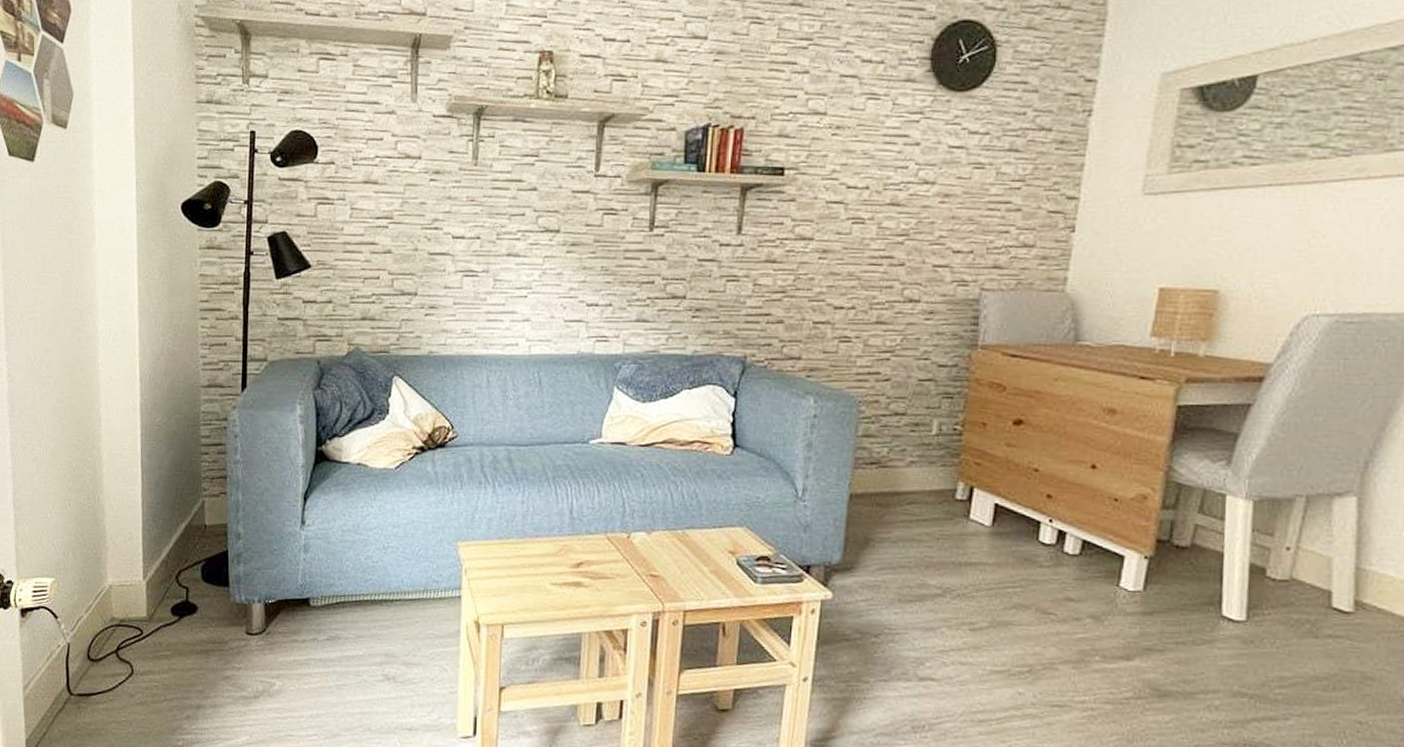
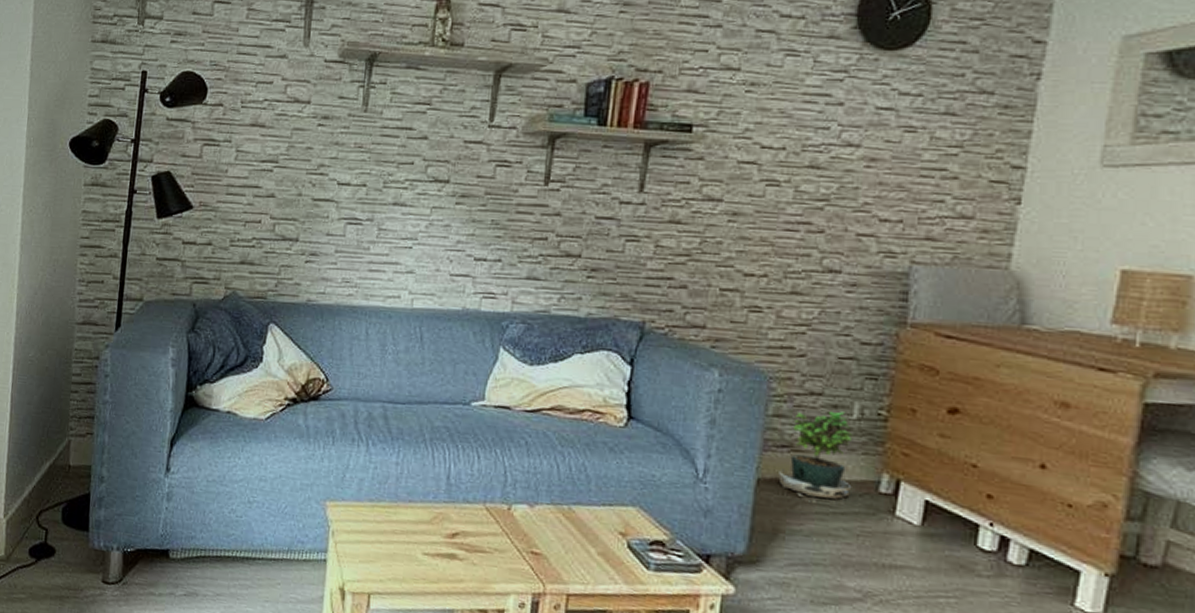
potted plant: none [868,428,933,512] -> present [778,410,853,503]

